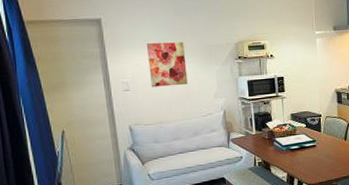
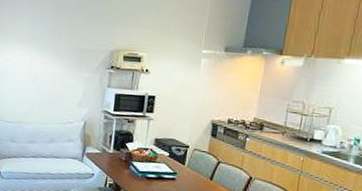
wall art: present [146,42,188,87] -> none [18,38,58,88]

